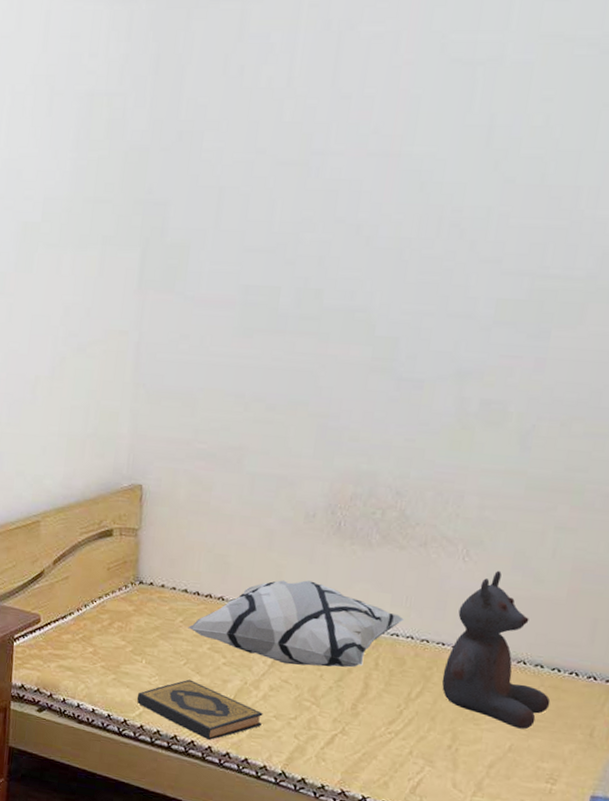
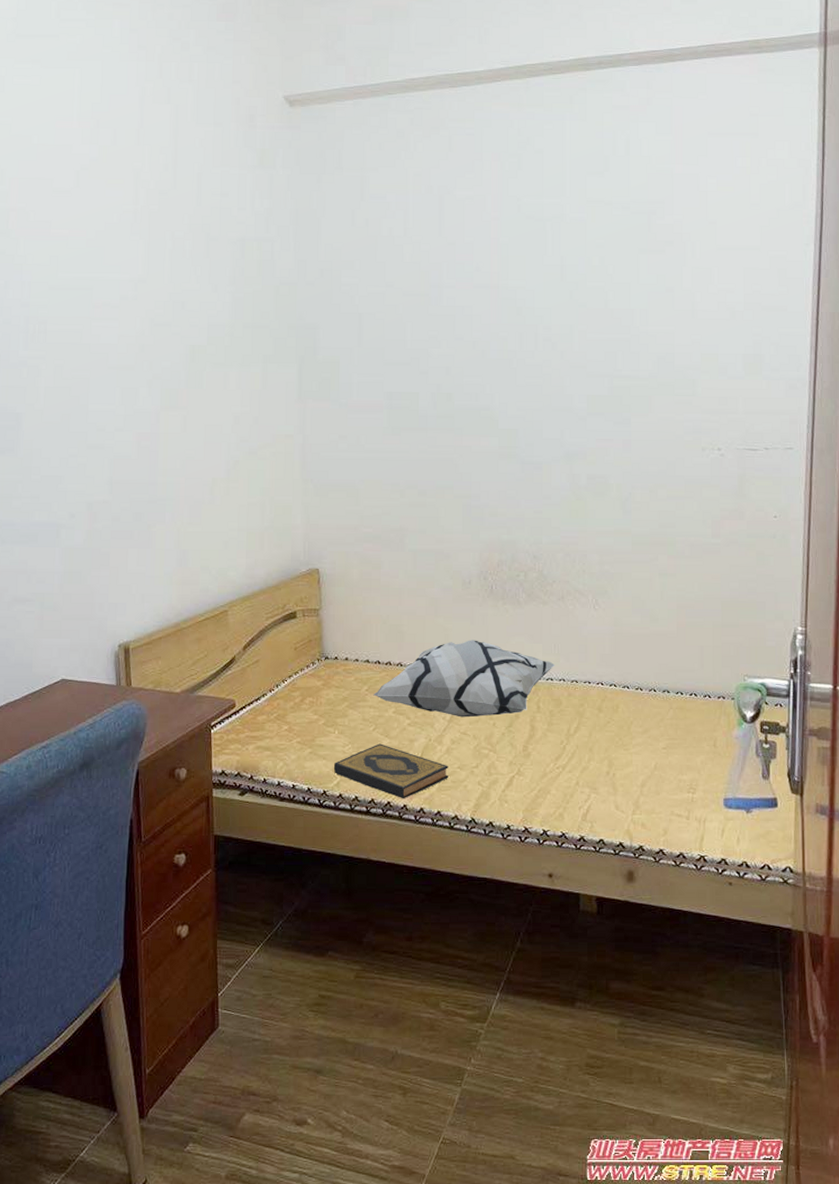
teddy bear: present [441,570,551,730] -> none [593,614,680,748]

